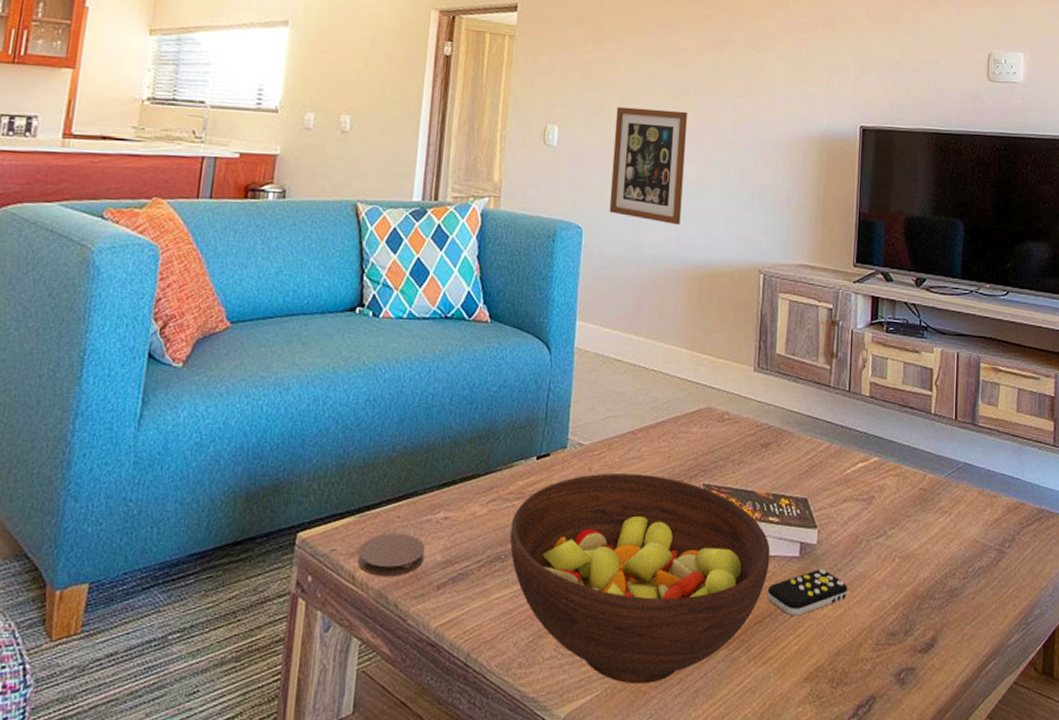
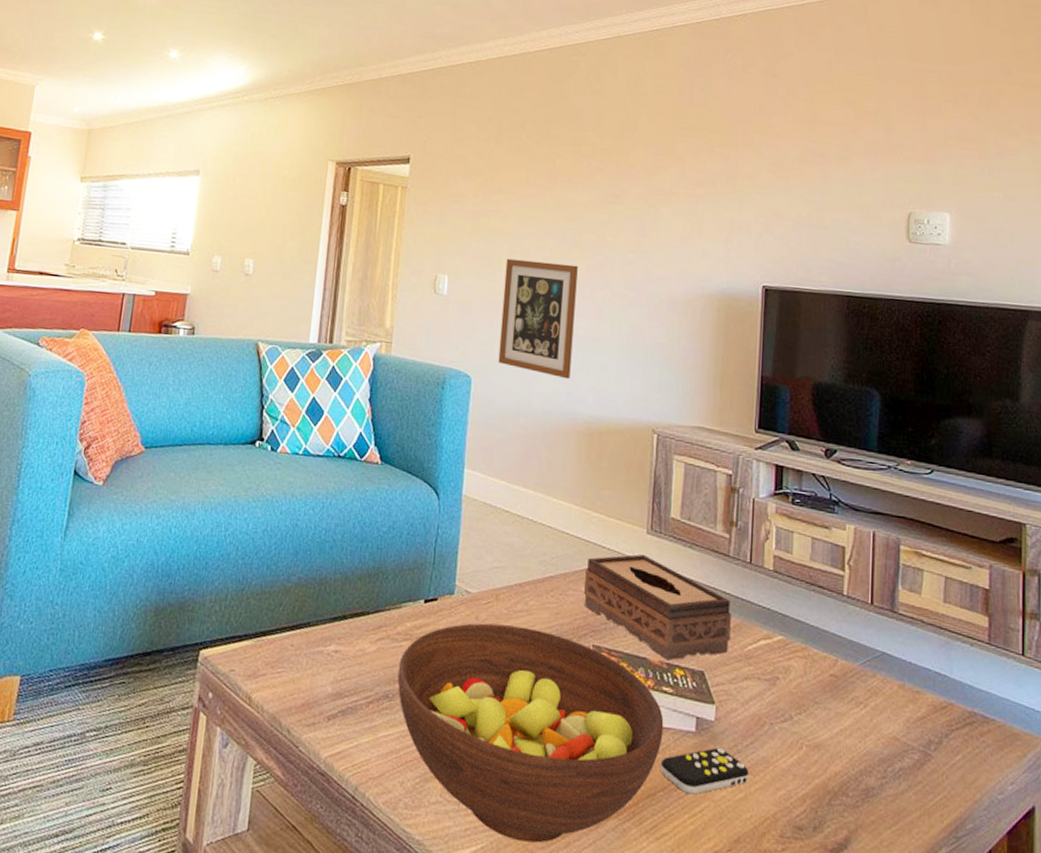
coaster: present [358,533,425,577] -> none [254,660,317,703]
tissue box: none [695,391,832,492] -> present [584,554,731,661]

